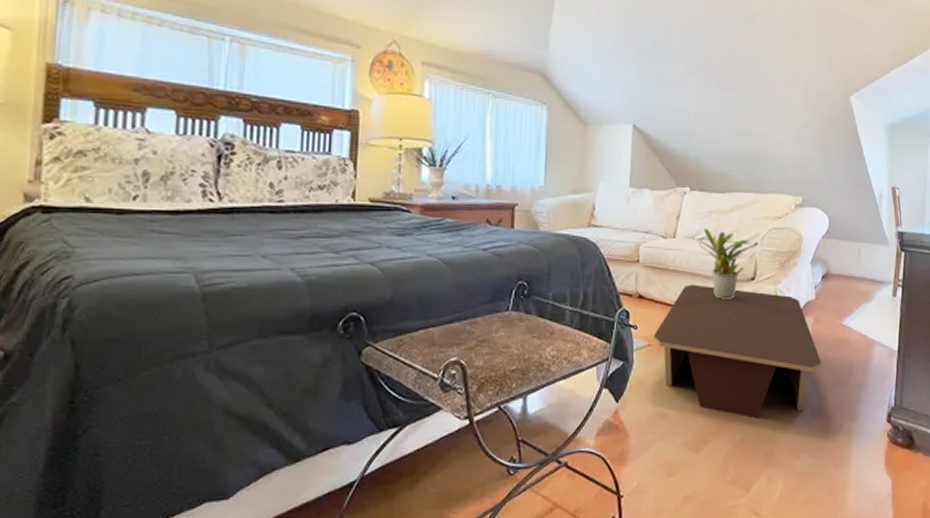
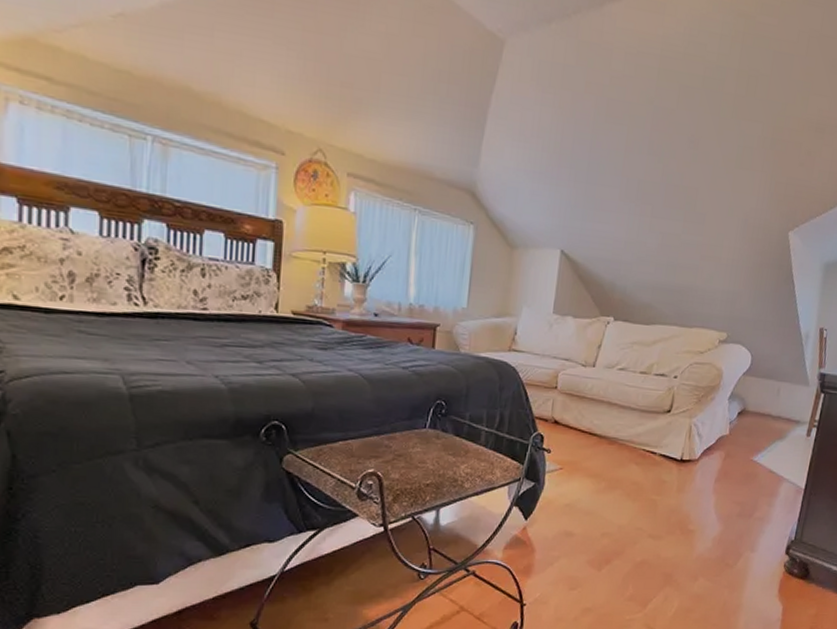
coffee table: present [653,284,822,419] -> none [565,413,729,543]
potted plant: present [692,228,757,299] -> none [611,358,676,430]

